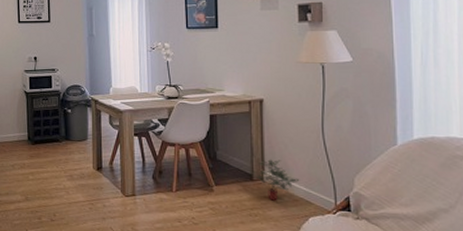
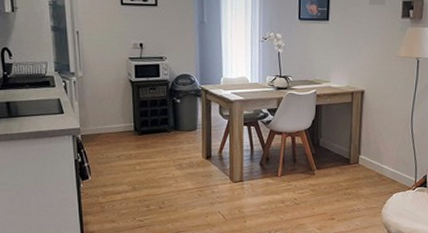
potted plant: present [256,159,300,201] -> none [353,145,389,181]

